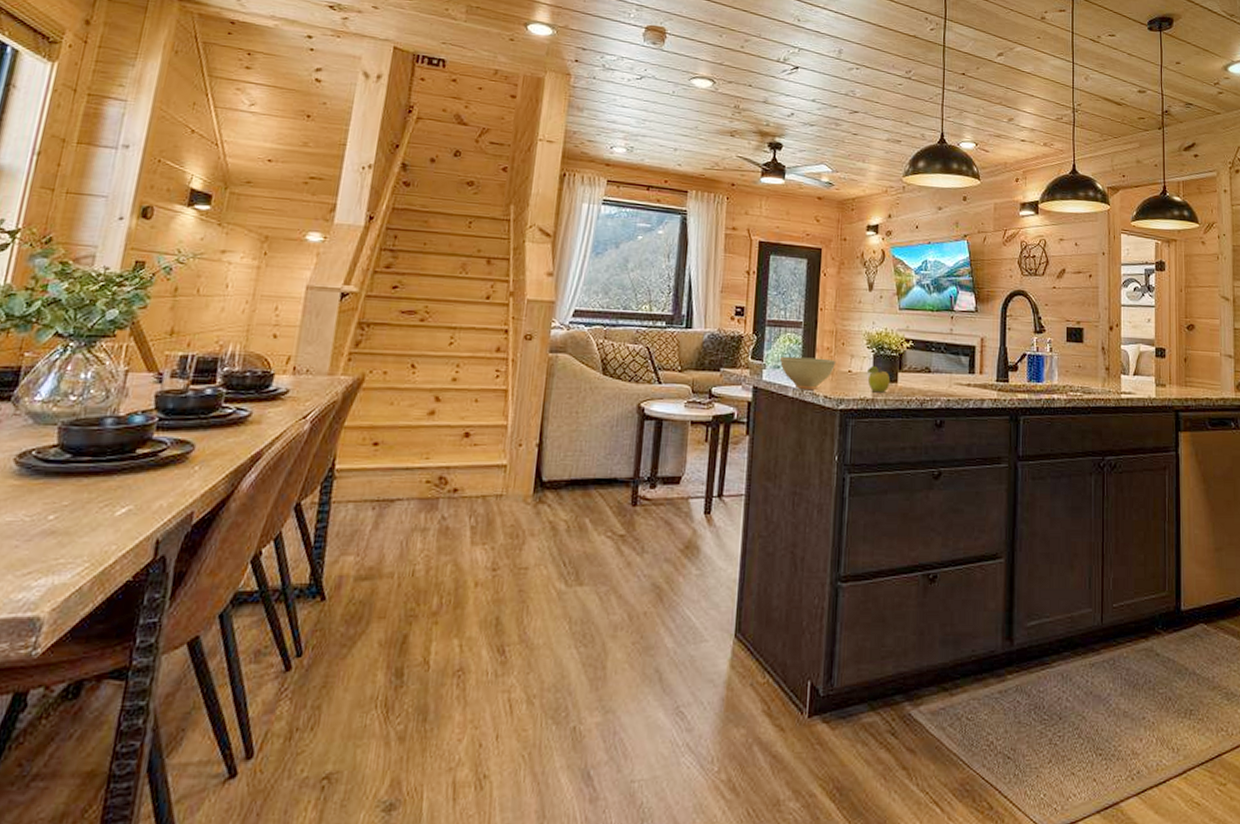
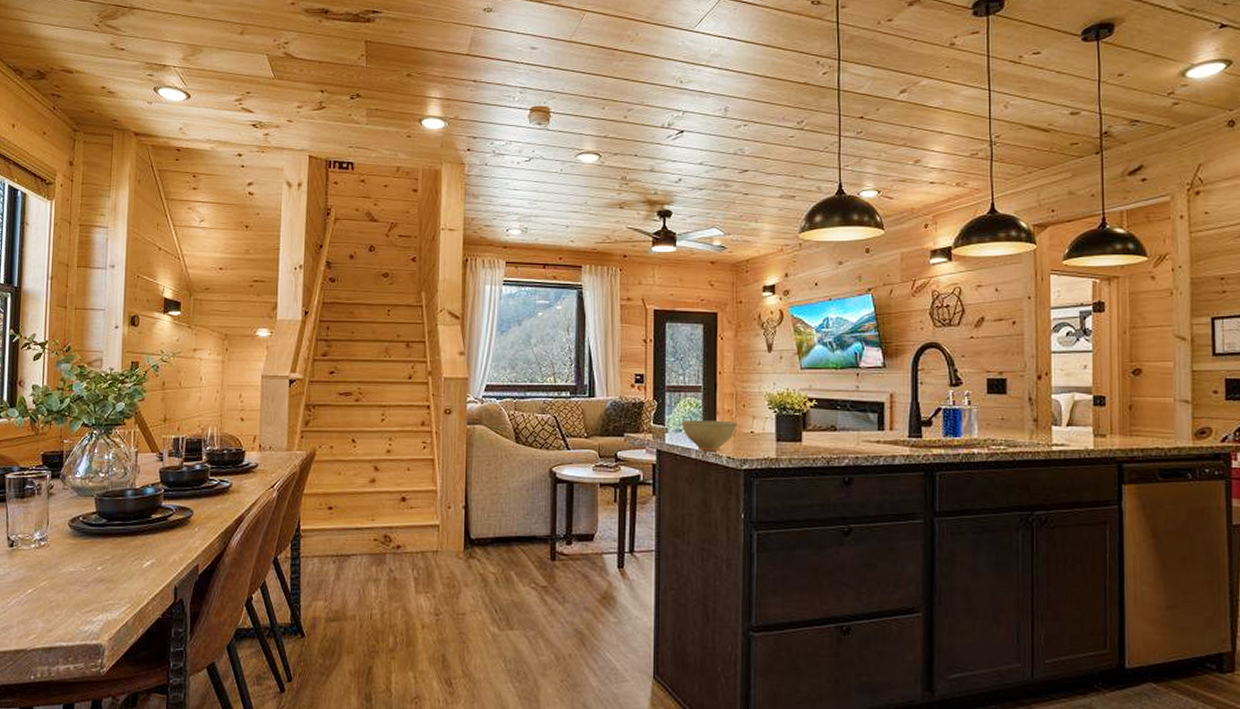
fruit: present [868,365,891,393] -> none [770,425,795,452]

